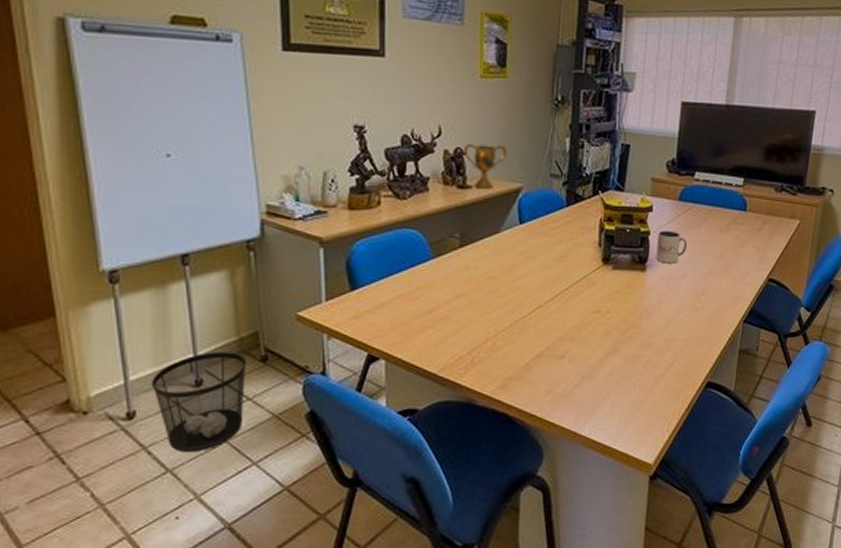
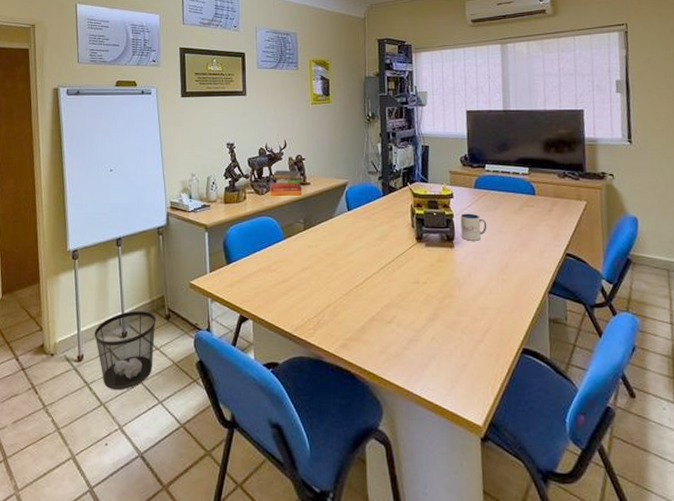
books: none [414,167,461,202] -> present [269,170,302,196]
trophy cup: present [464,143,508,189] -> none [303,151,335,185]

